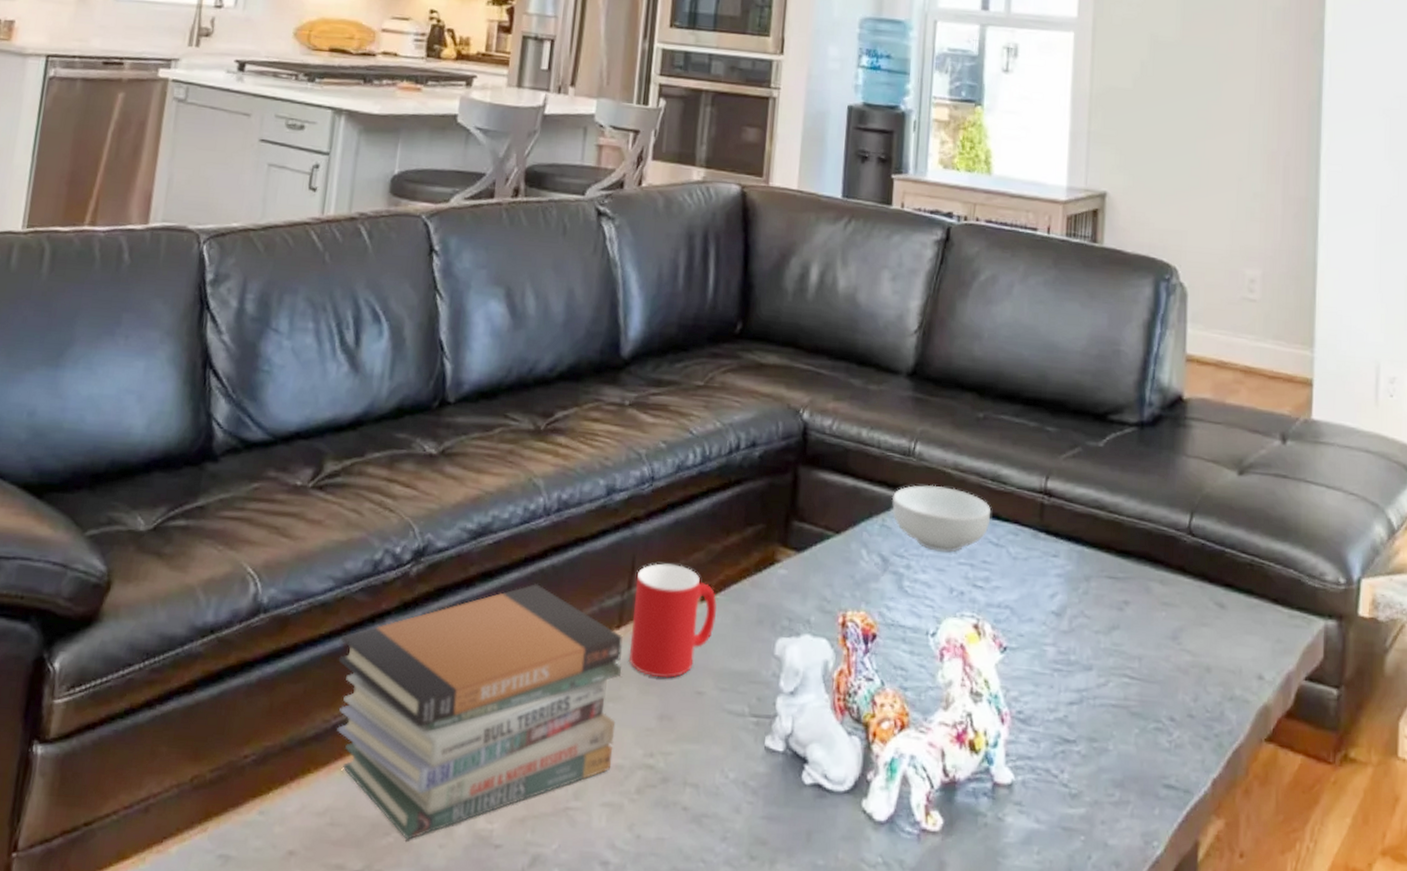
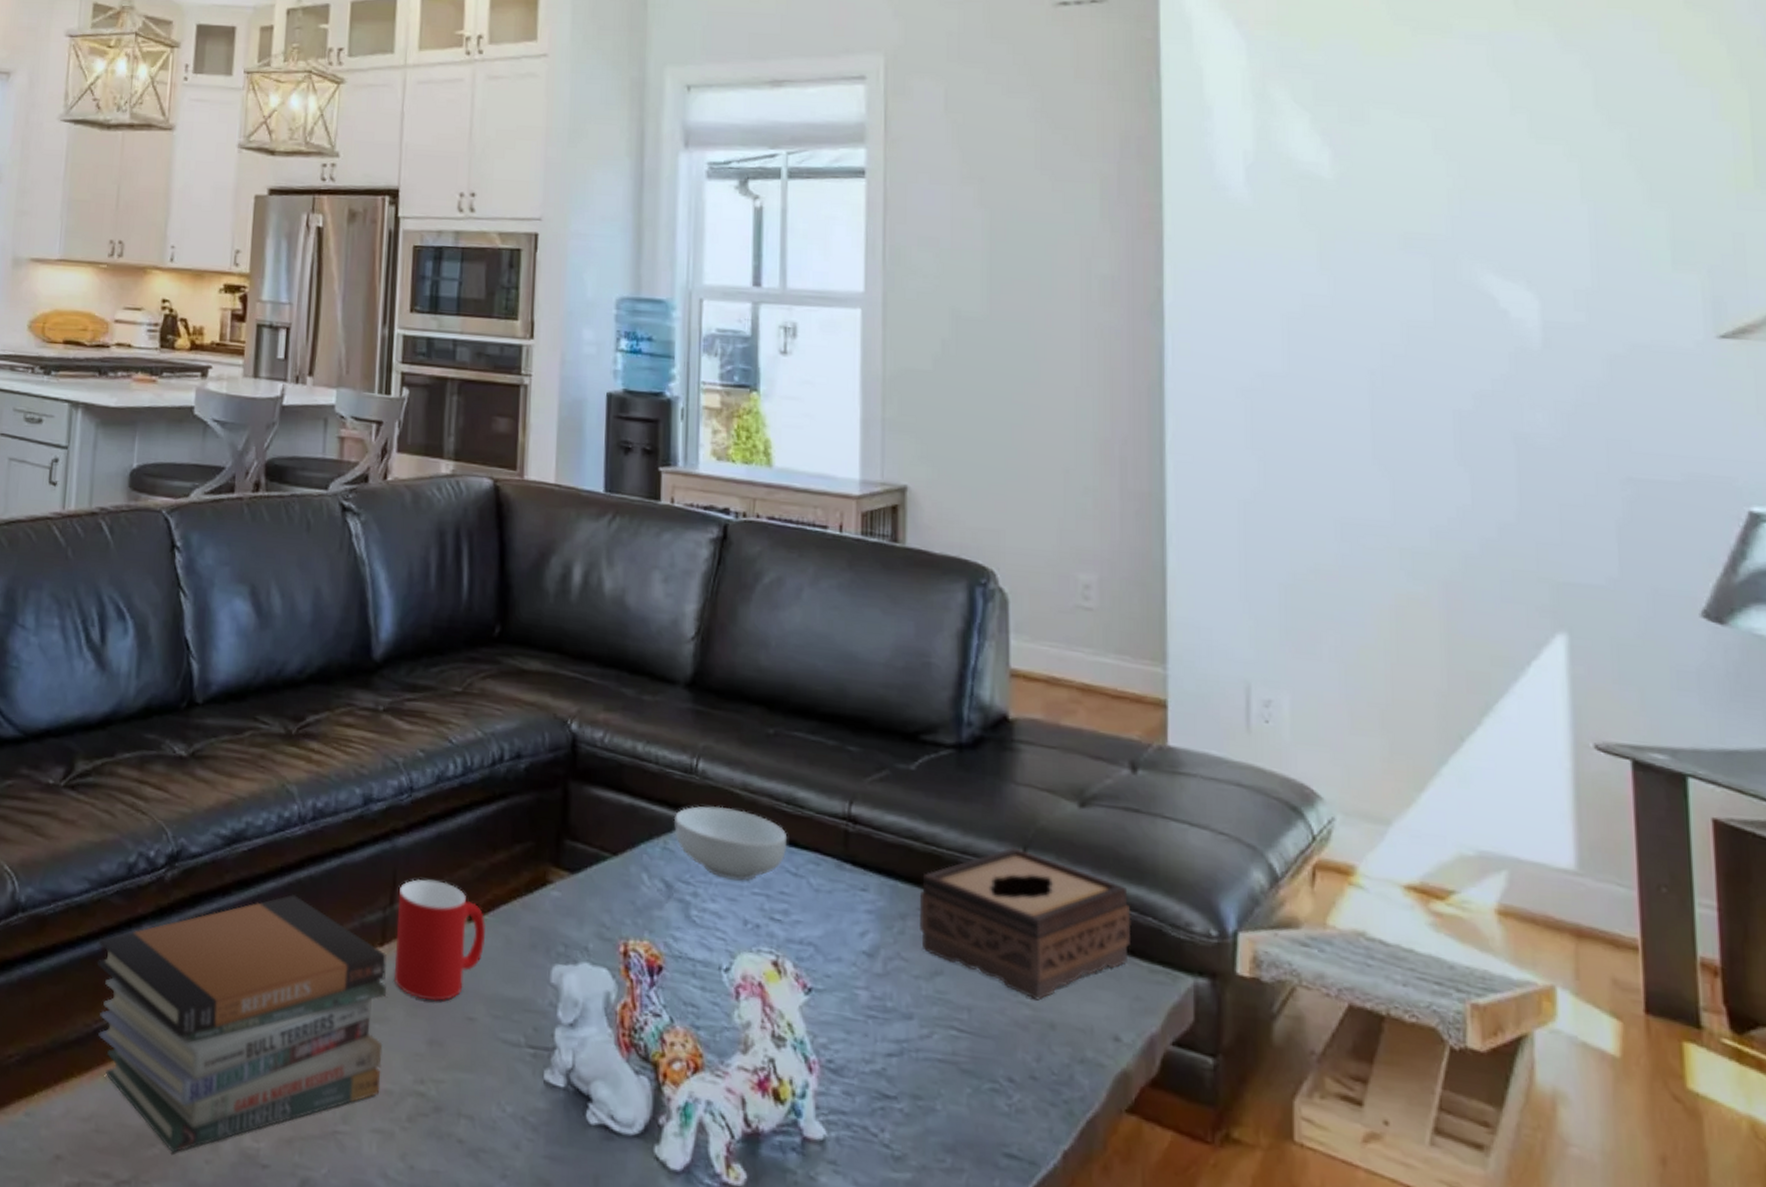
tissue box: none [1101,513,1277,647] -> present [920,847,1131,1001]

